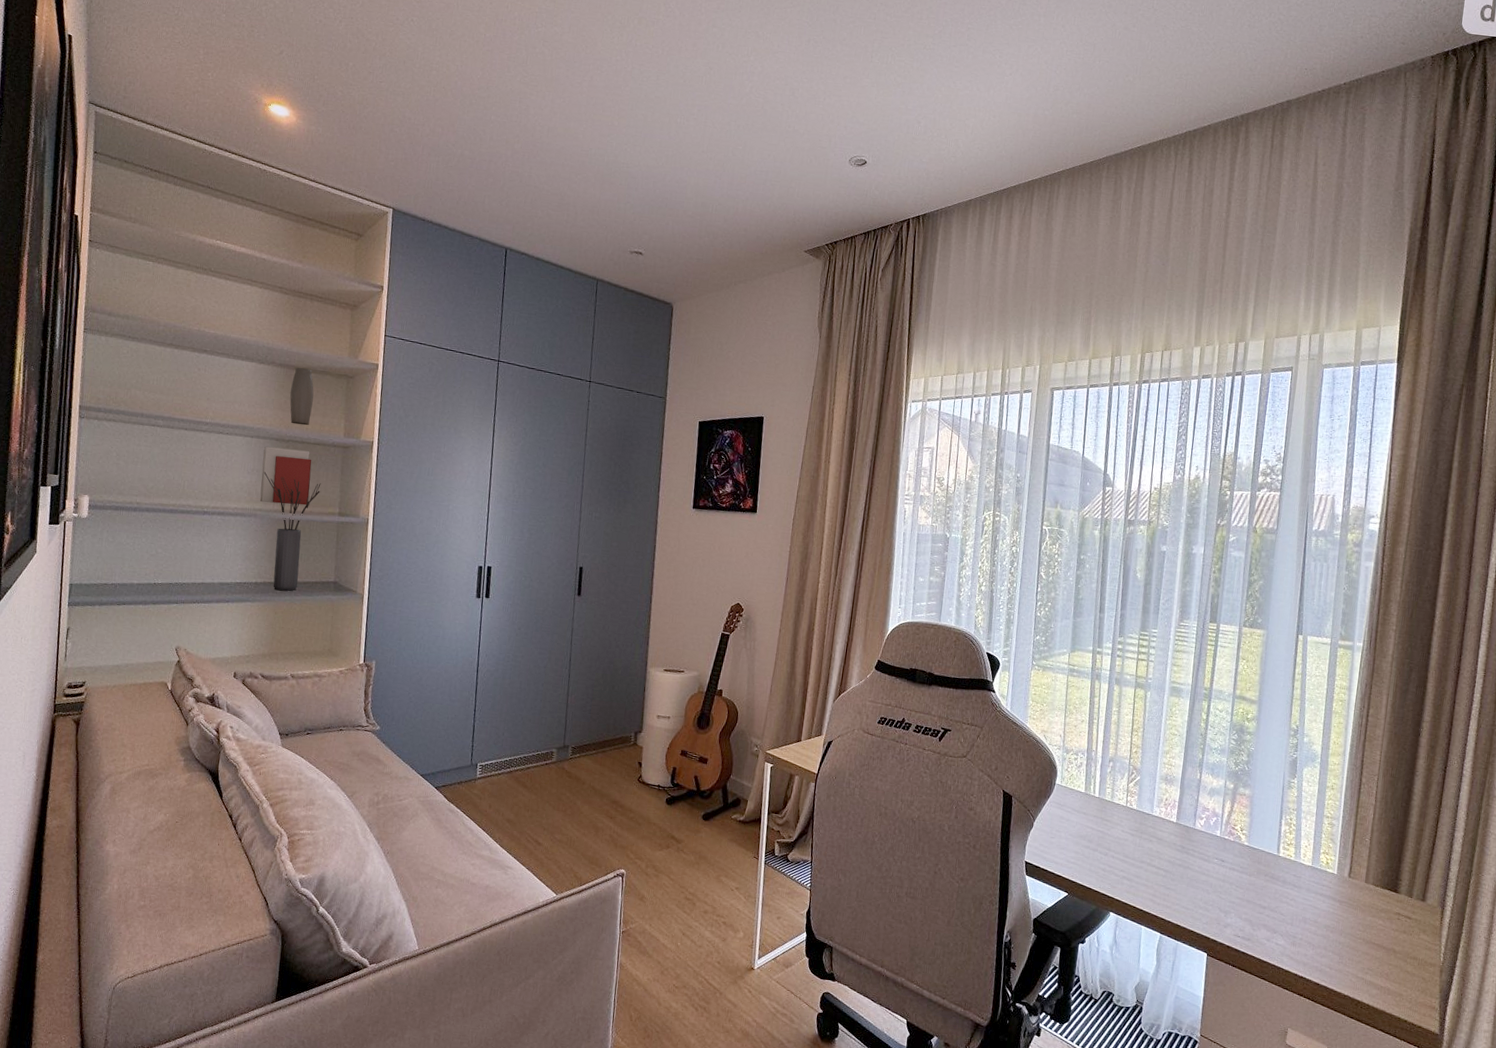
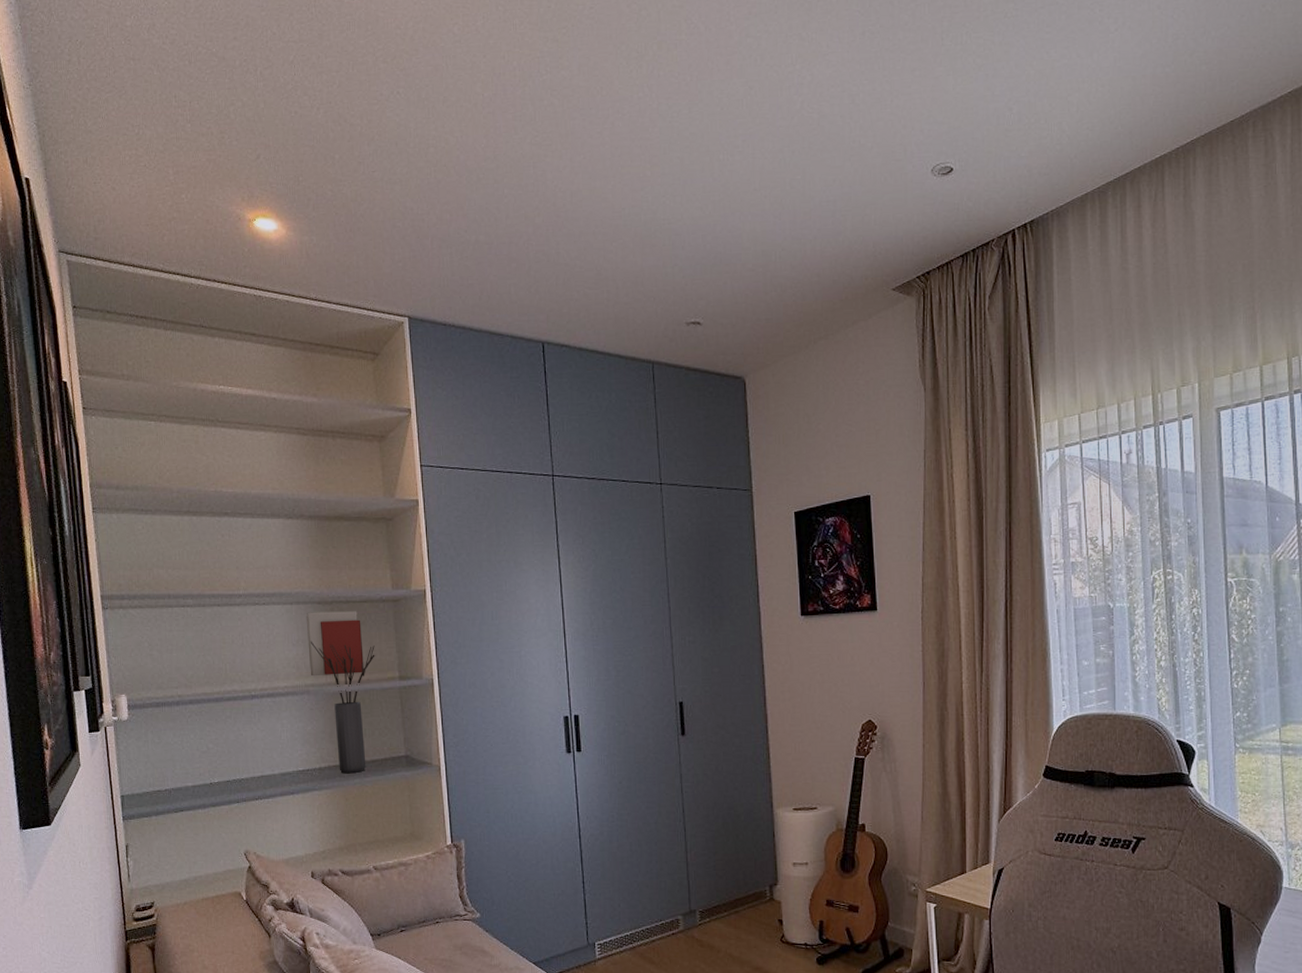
vase: present [289,367,314,426] -> none [325,517,353,583]

